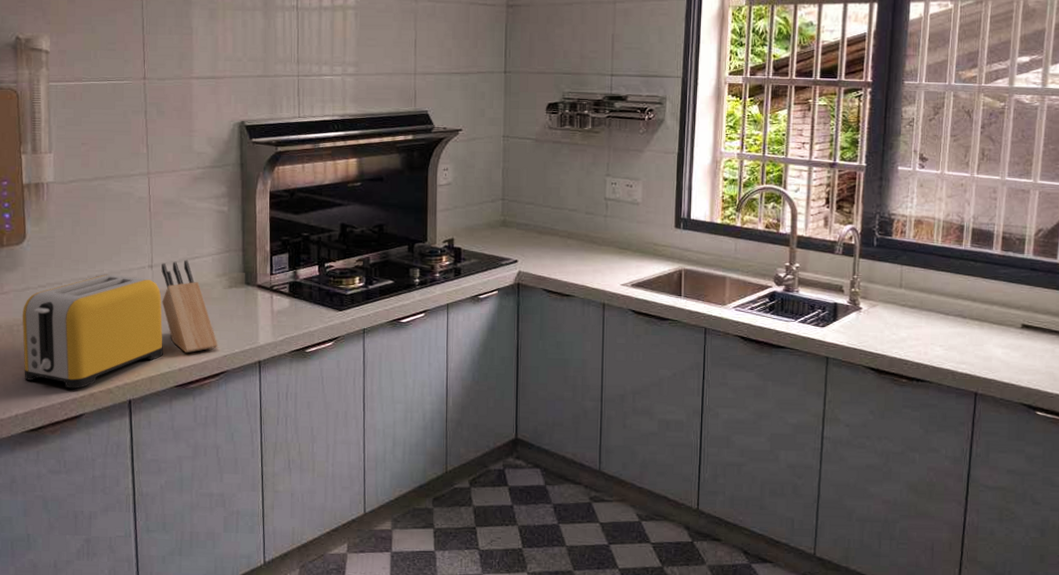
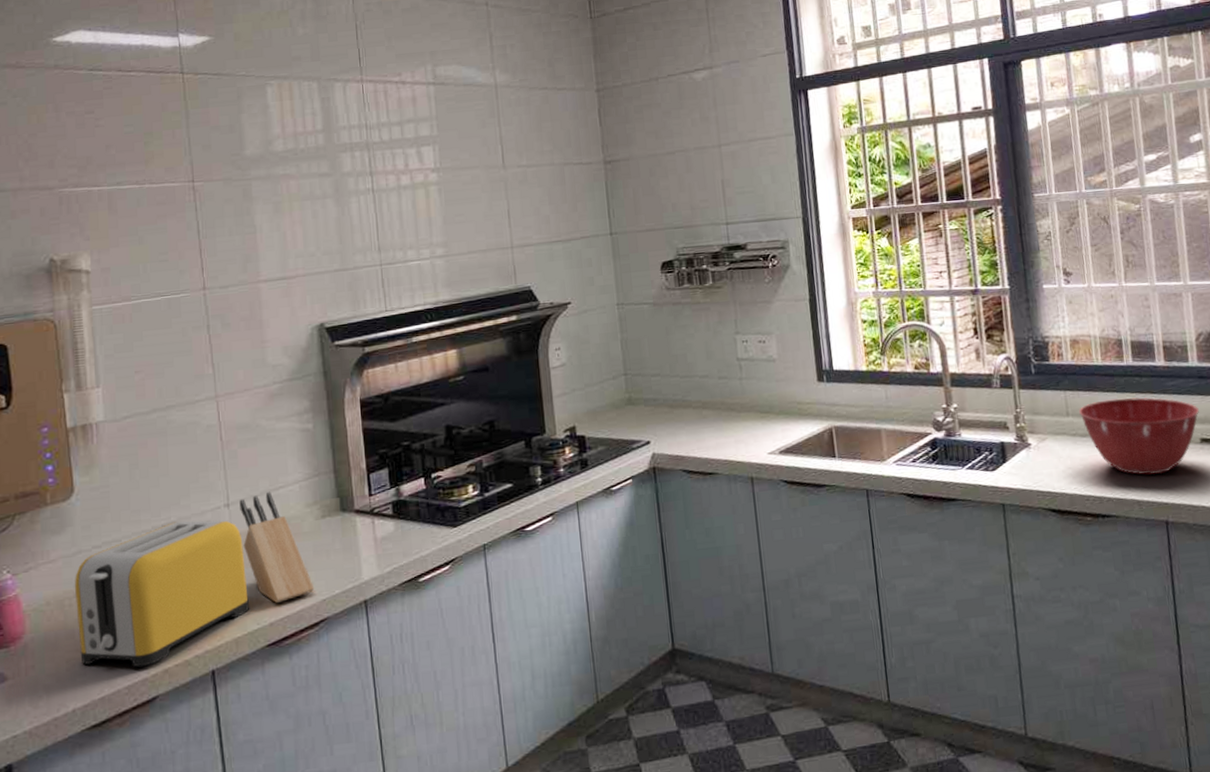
mixing bowl: none [912,278,1025,350] -> present [1079,397,1199,475]

